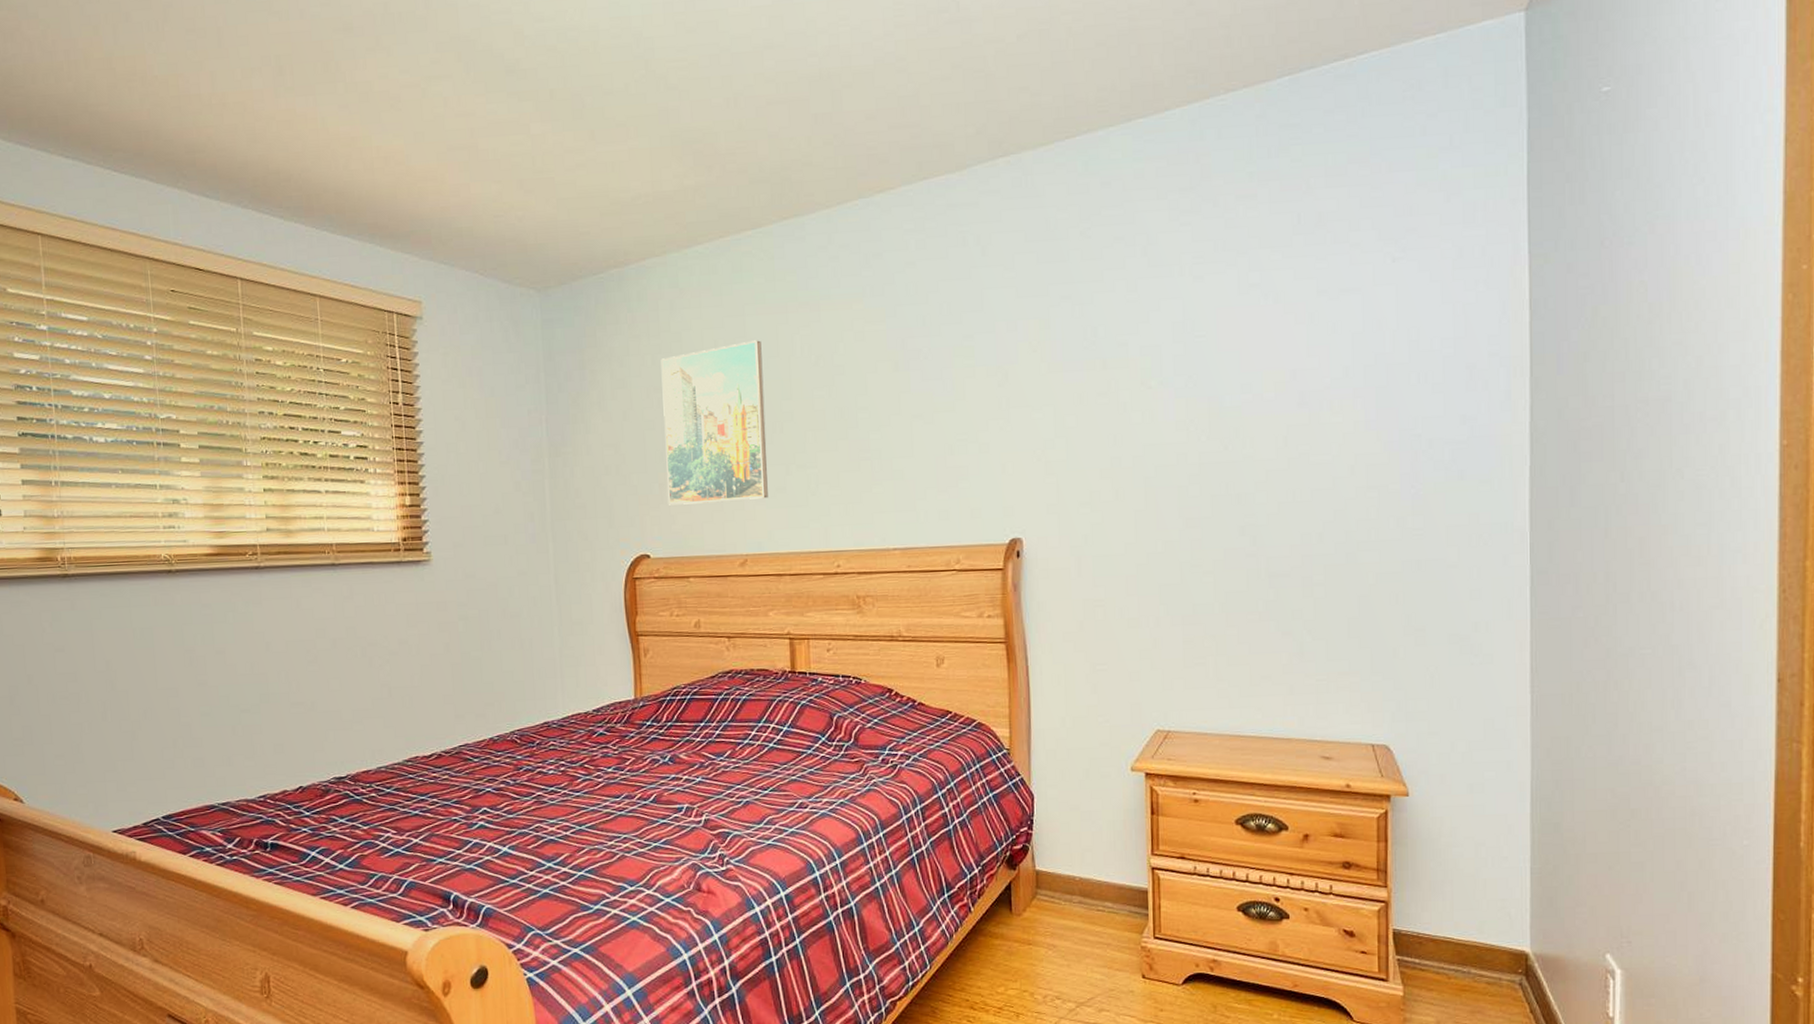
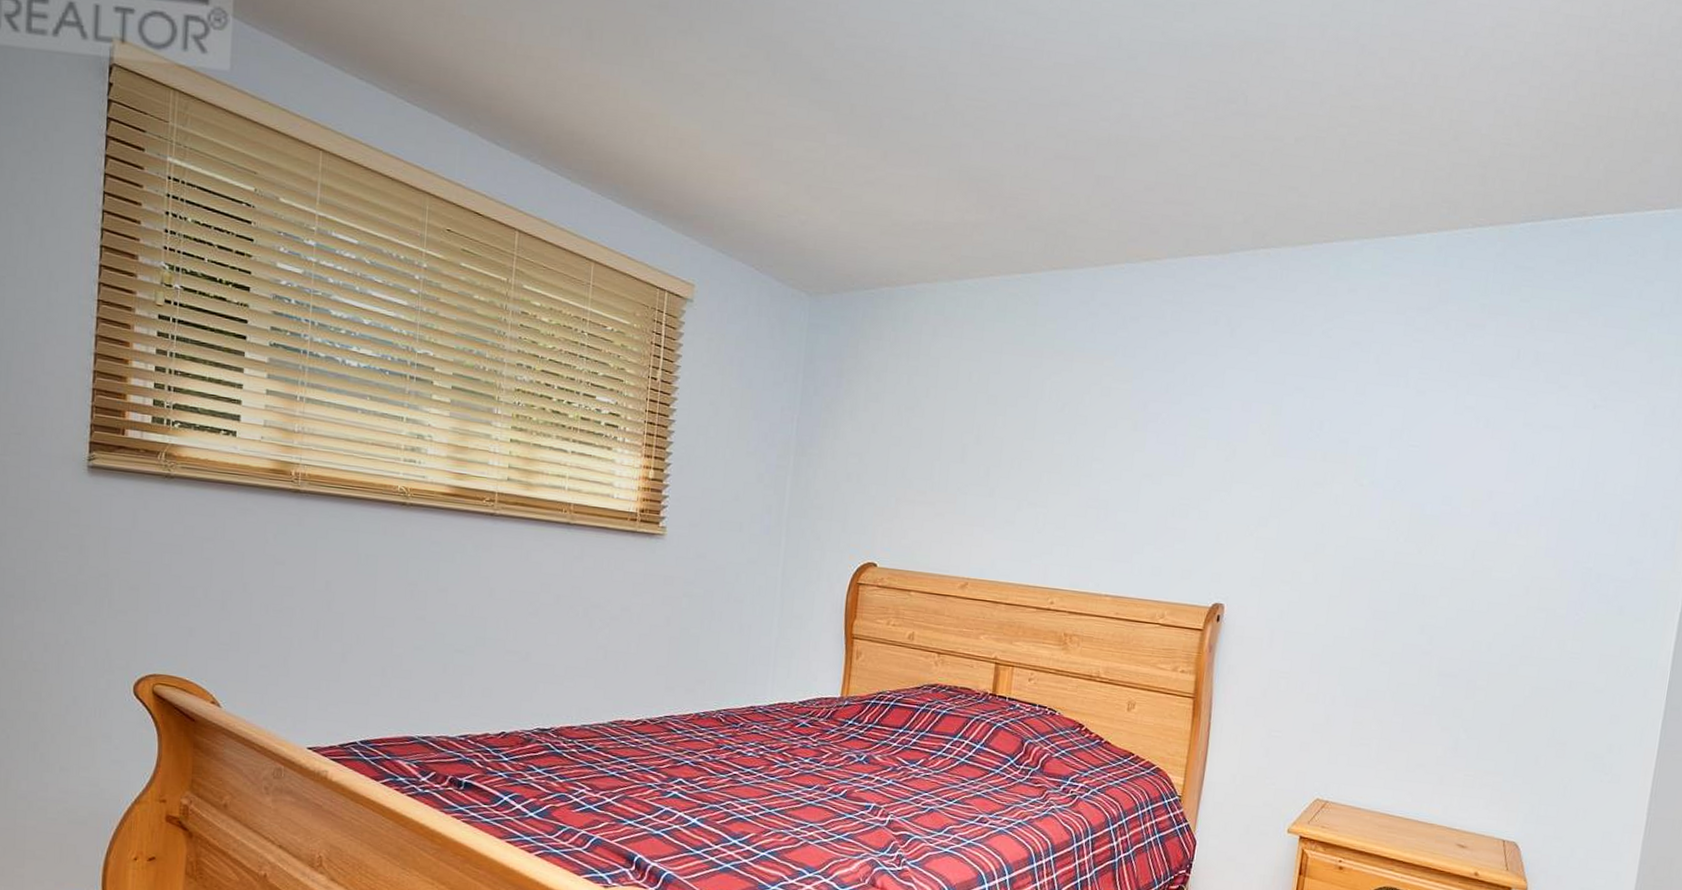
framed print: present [660,340,768,505] -> none [901,378,1014,529]

